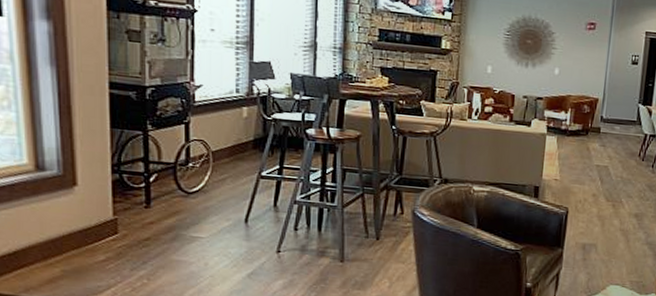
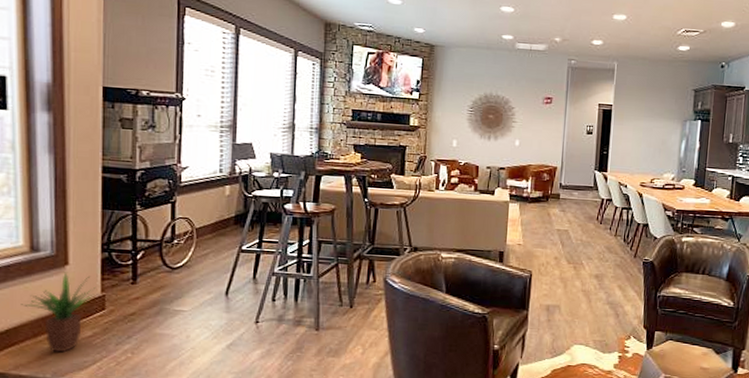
potted plant: none [28,193,108,277] -> present [20,272,96,353]

